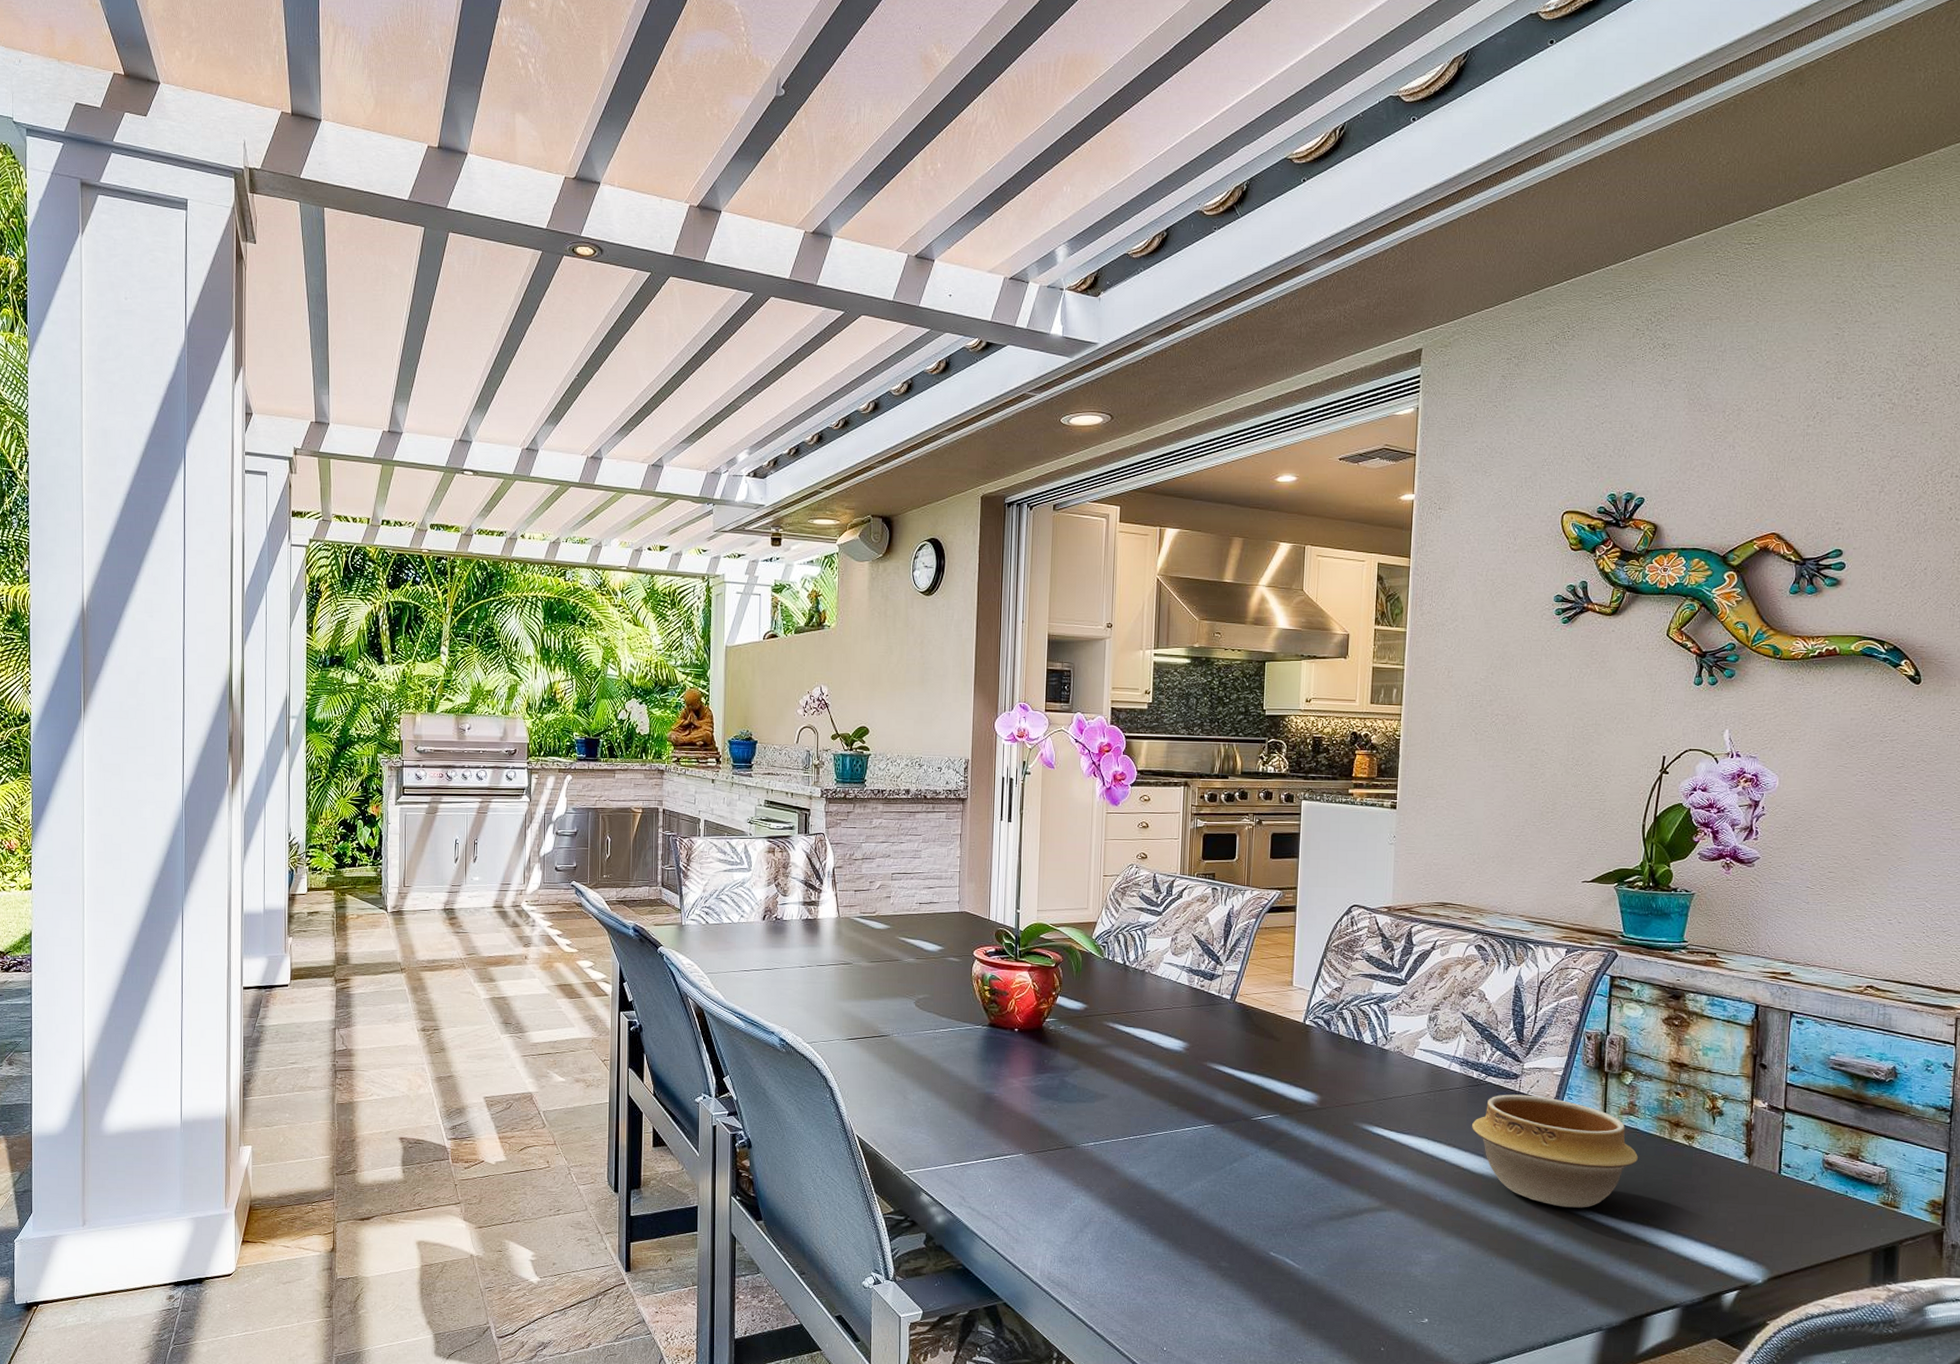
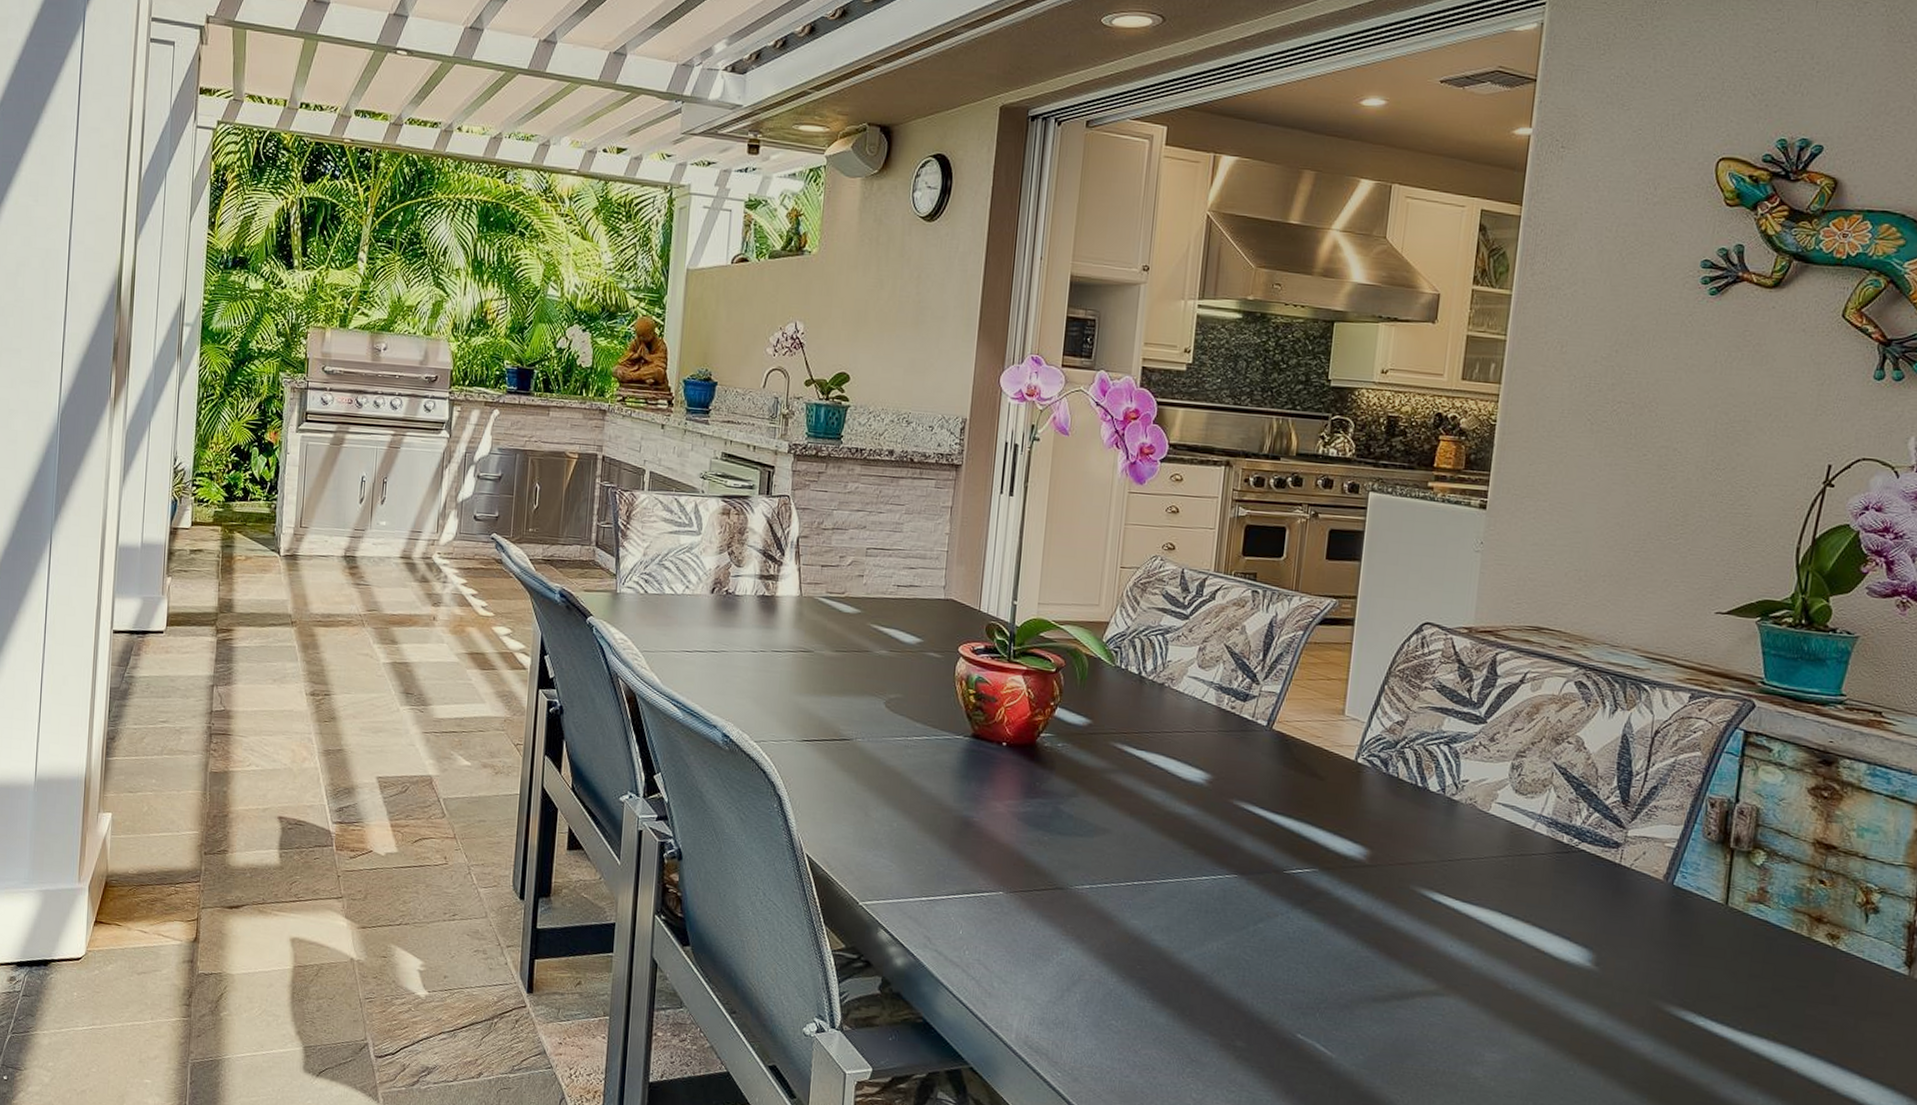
bowl: present [1472,1094,1638,1208] -> none [1558,866,1766,1013]

